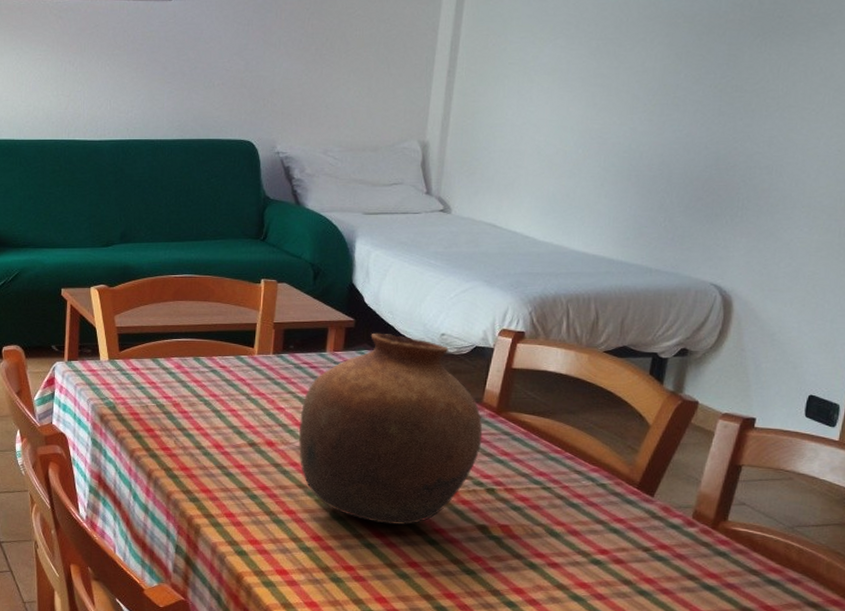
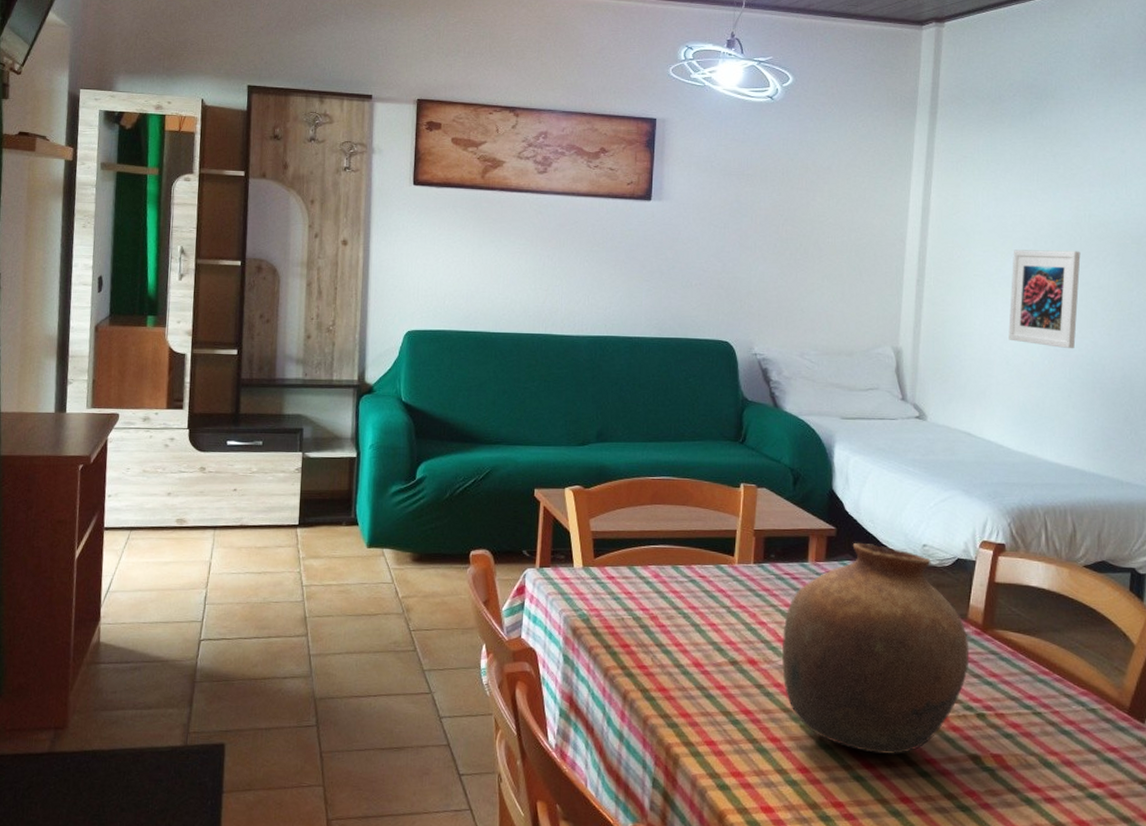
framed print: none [542,33,626,137] -> present [1008,249,1081,349]

